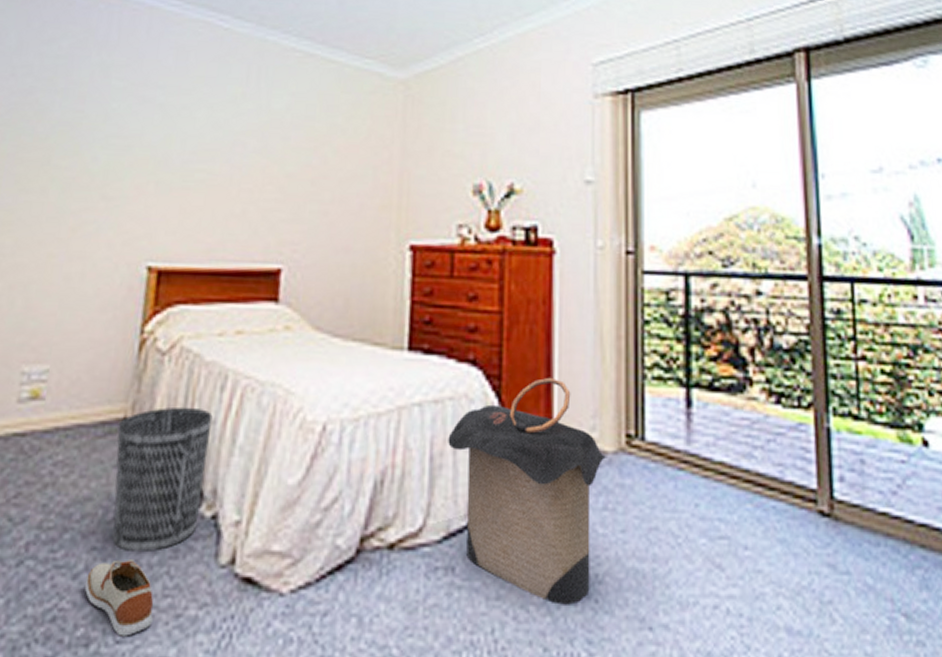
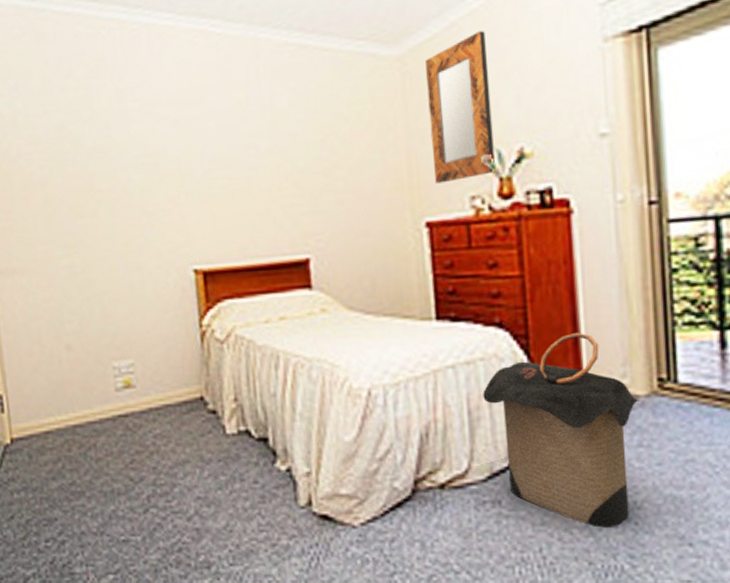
shoe: present [84,559,154,637] -> none [197,505,255,561]
wastebasket: present [112,407,213,553] -> none [197,384,276,500]
home mirror: none [425,69,488,208] -> present [425,31,495,184]

